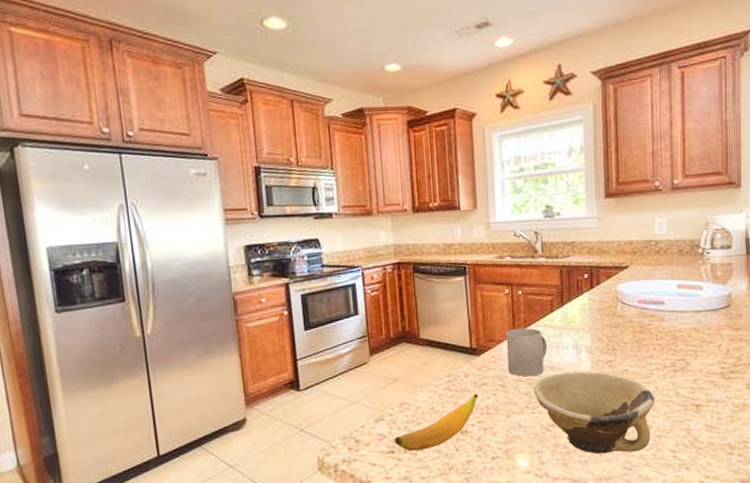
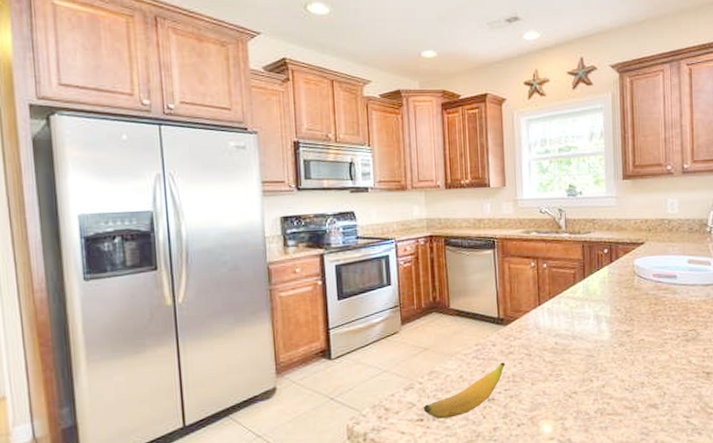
mug: present [506,328,548,377] -> none [531,299,571,346]
bowl: present [533,371,655,454] -> none [557,341,669,420]

